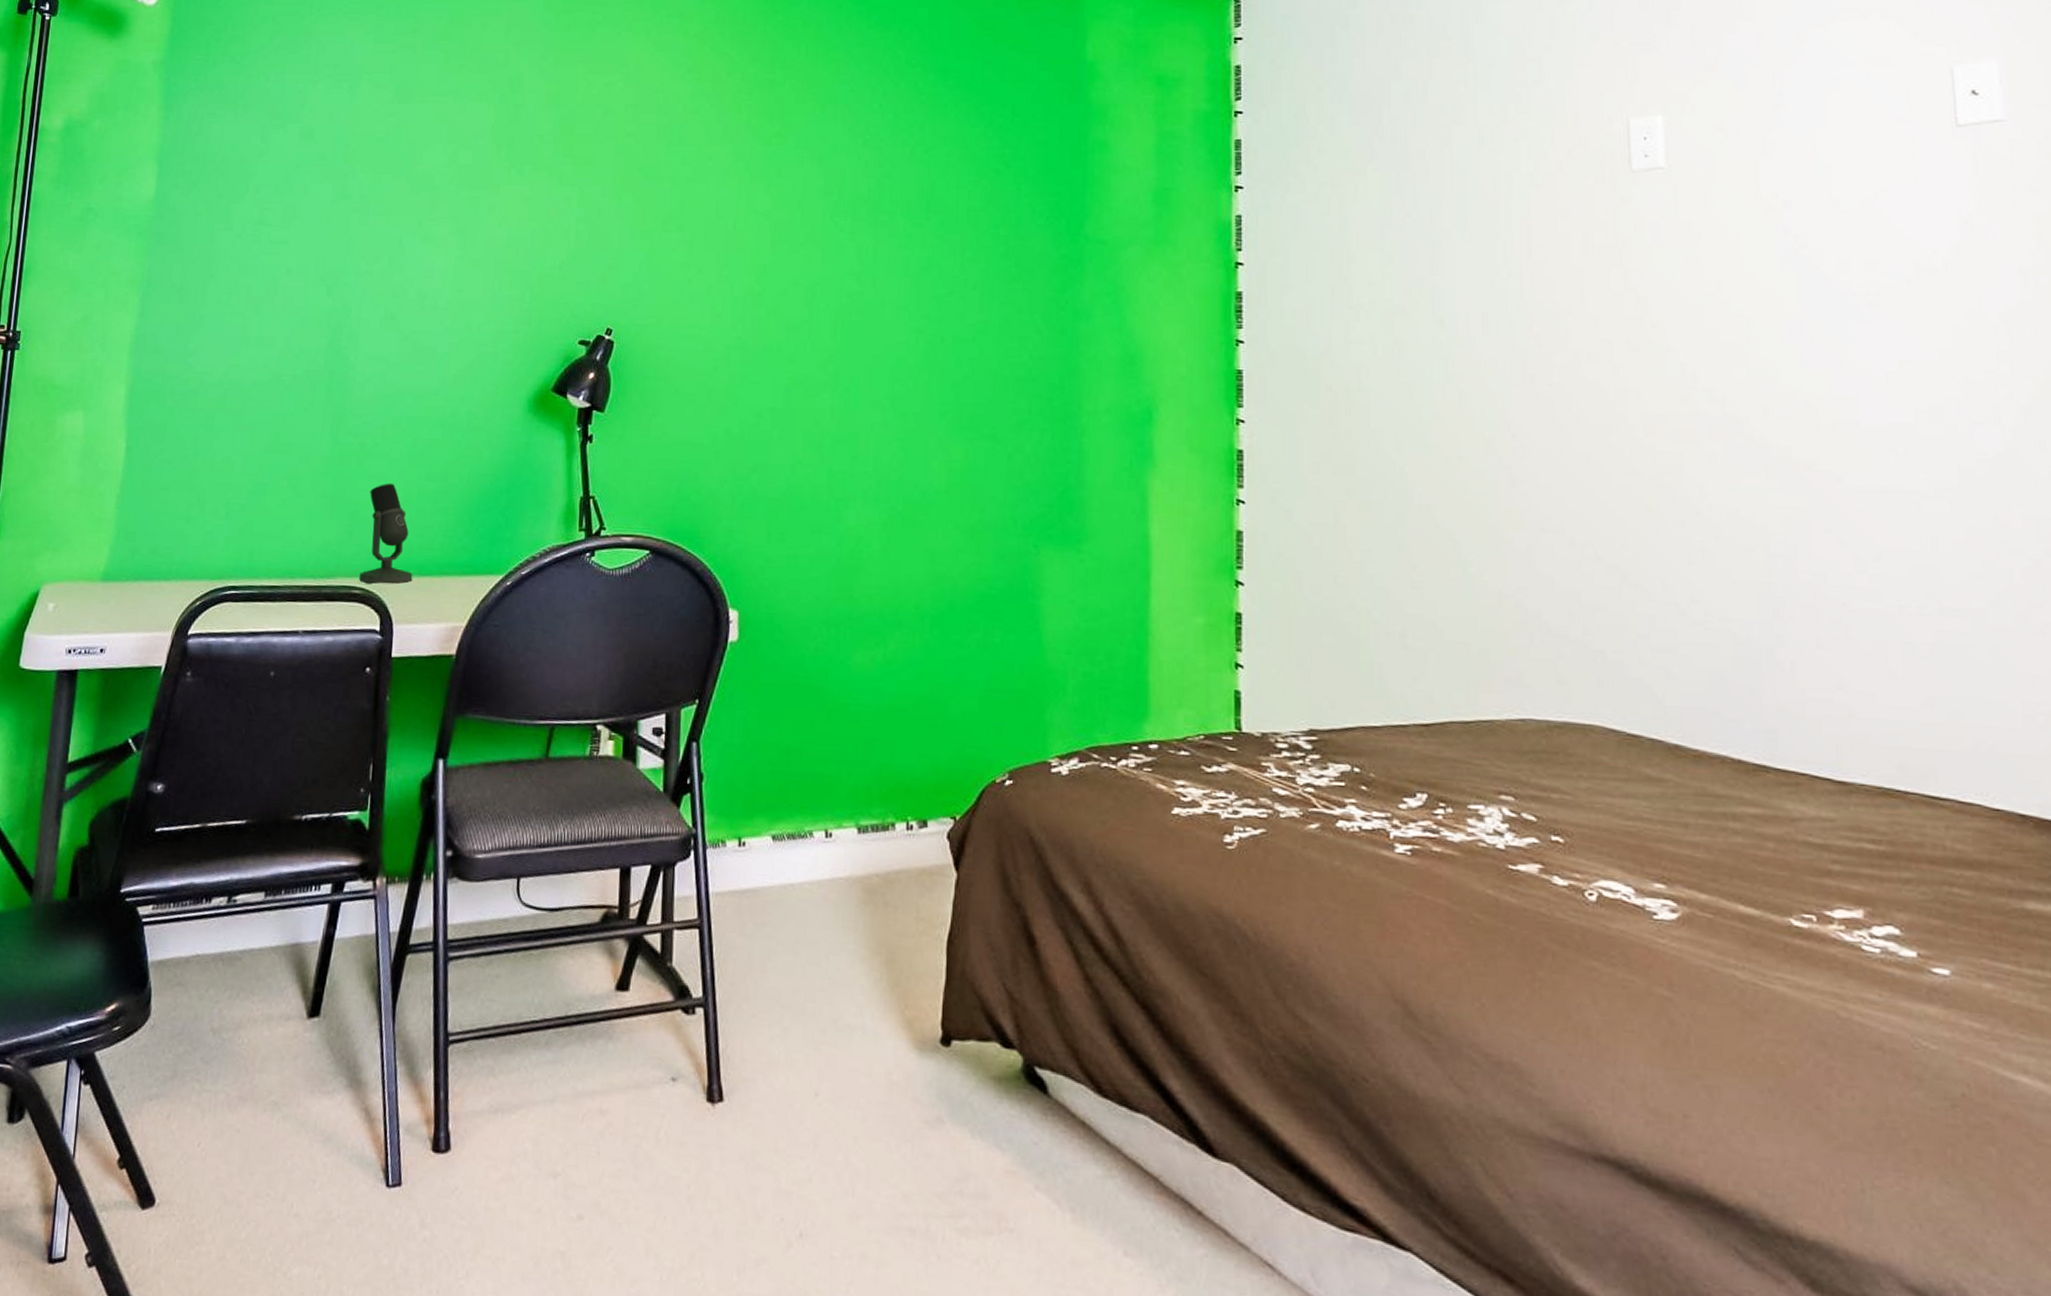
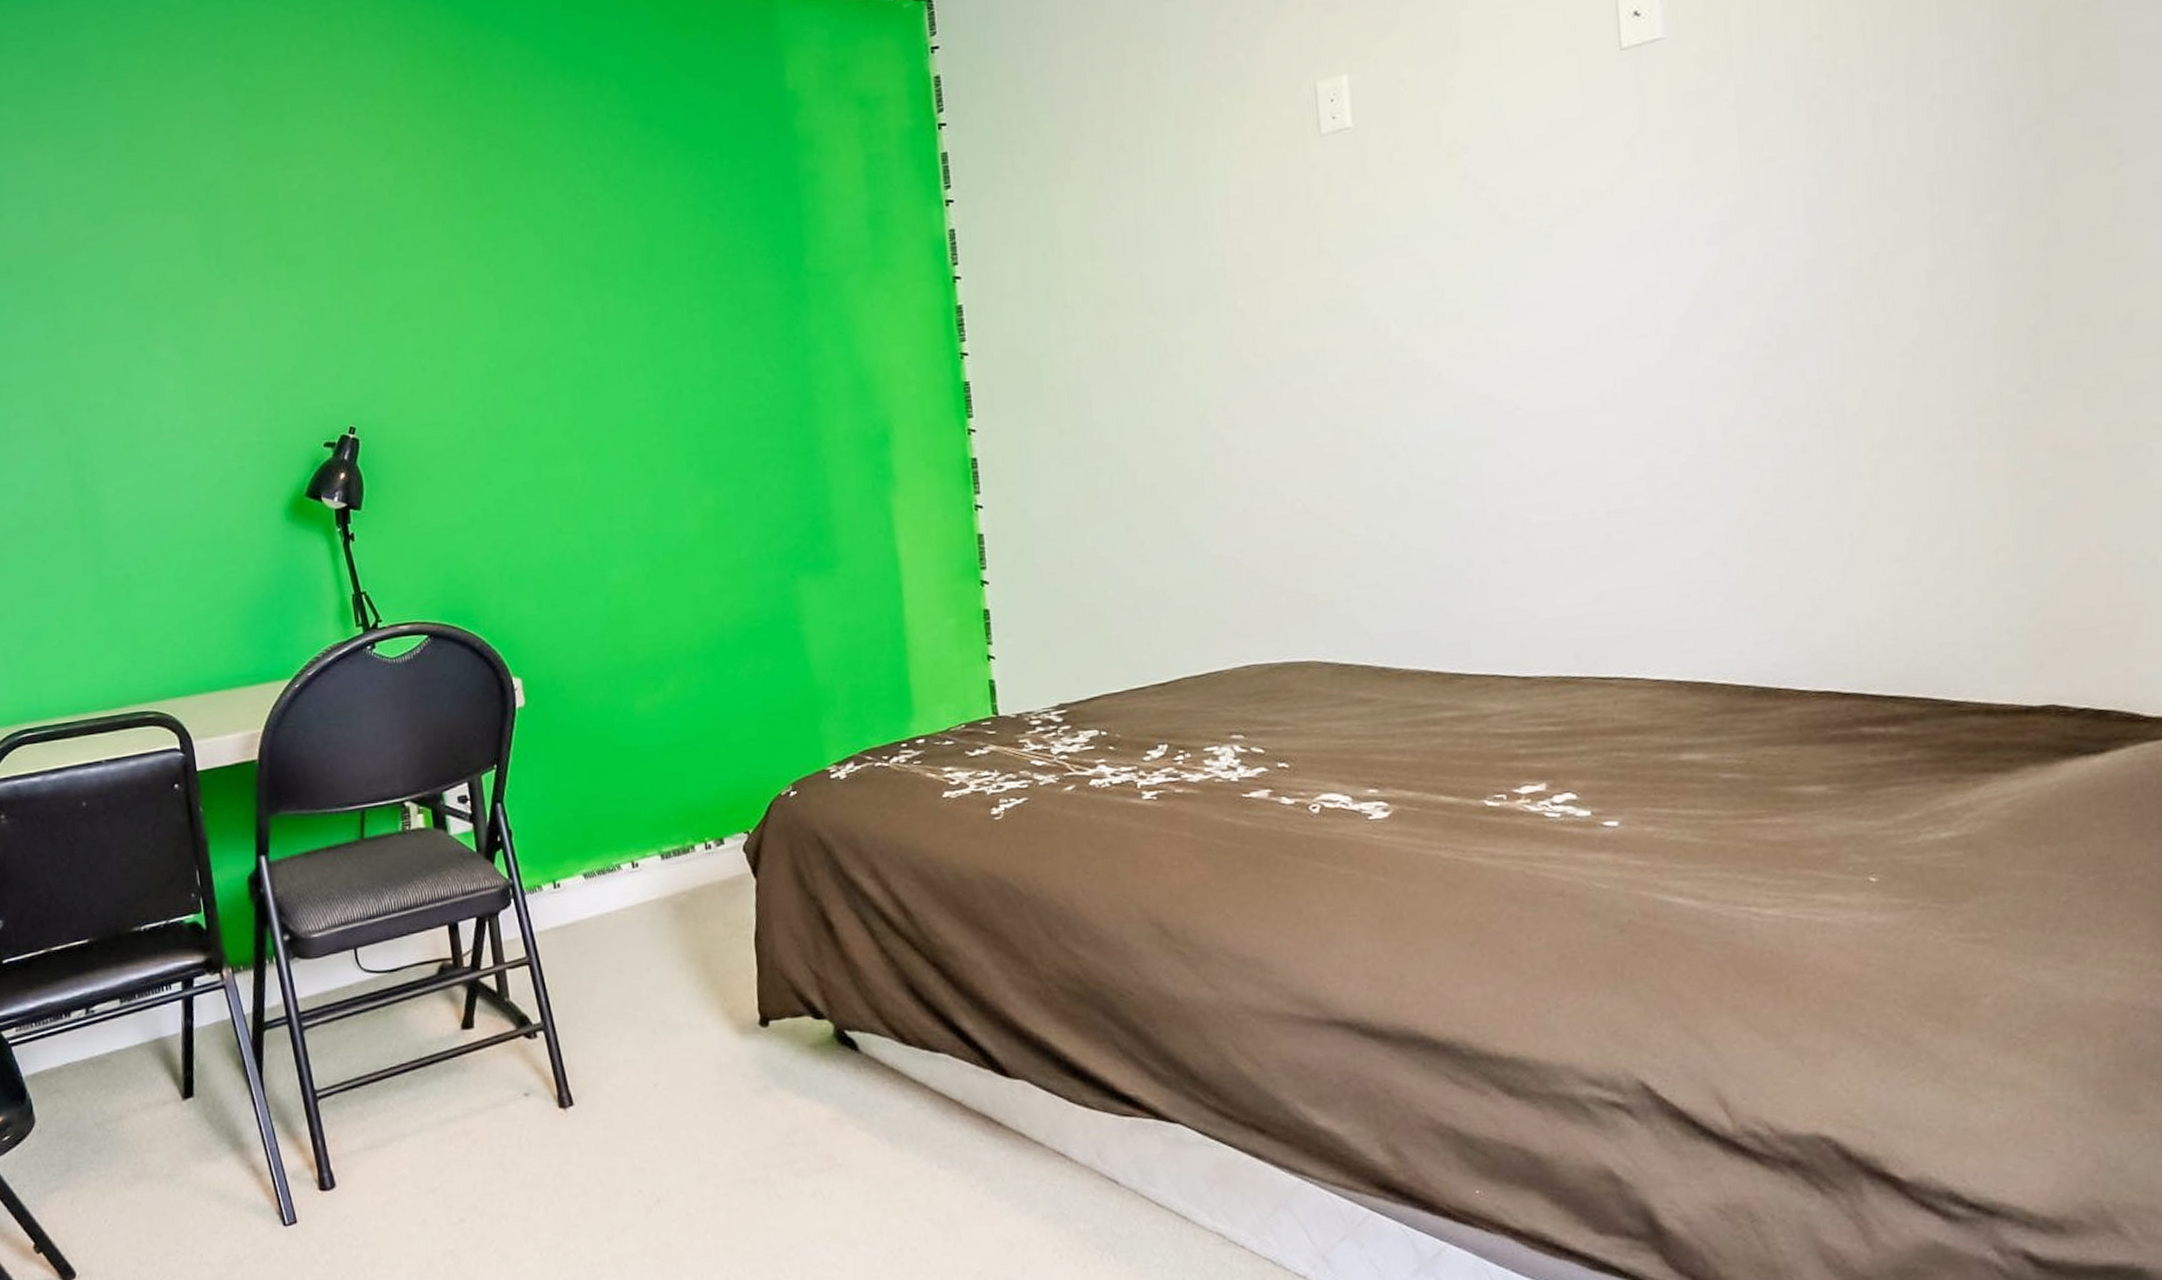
microphone: present [359,483,413,584] -> none [144,608,203,707]

